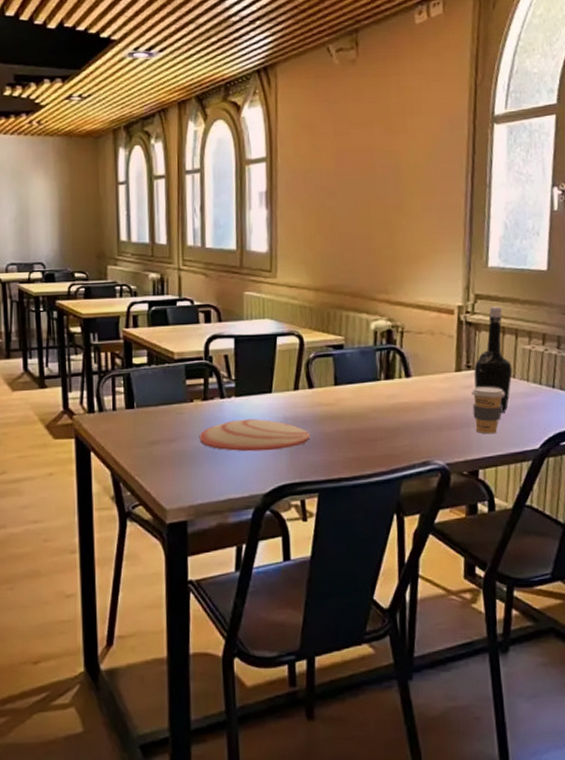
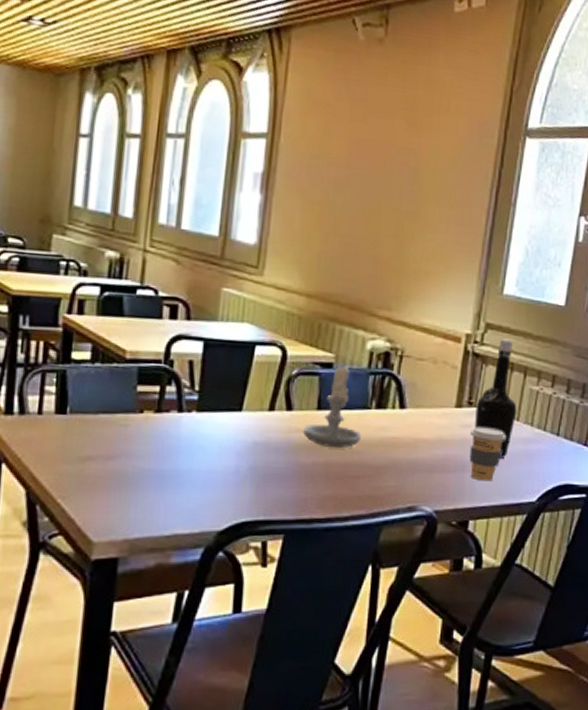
plate: present [200,419,310,452] -> none [146,439,282,480]
candle: none [324,344,376,416] -> present [302,363,362,448]

